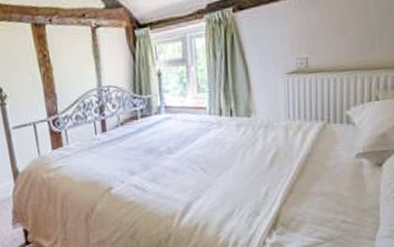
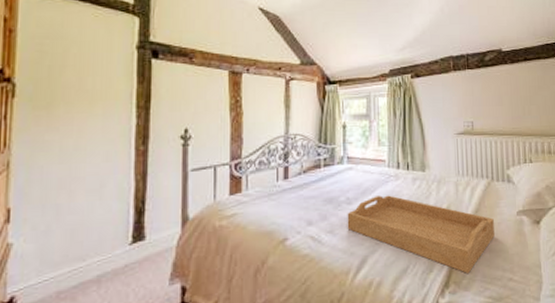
serving tray: none [168,143,328,216] -> present [347,195,495,273]

